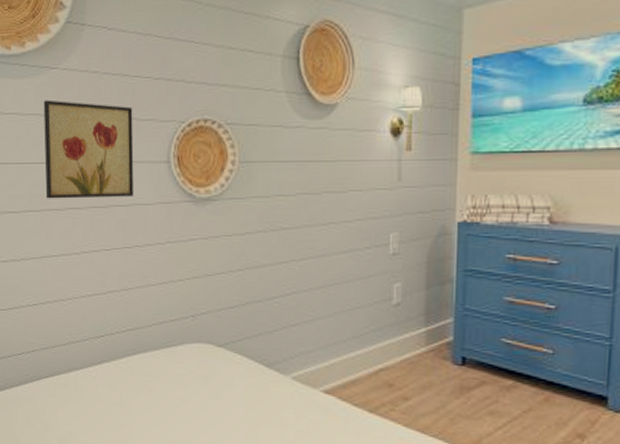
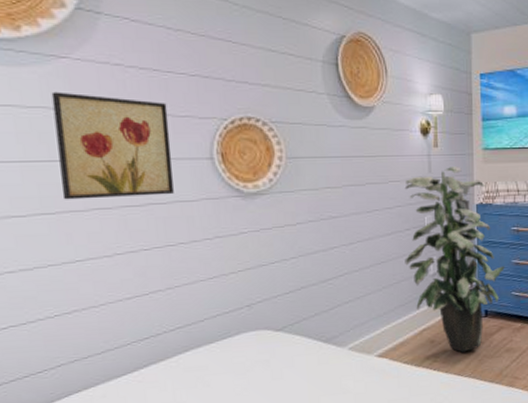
indoor plant: none [362,174,493,406] -> present [404,166,505,353]

